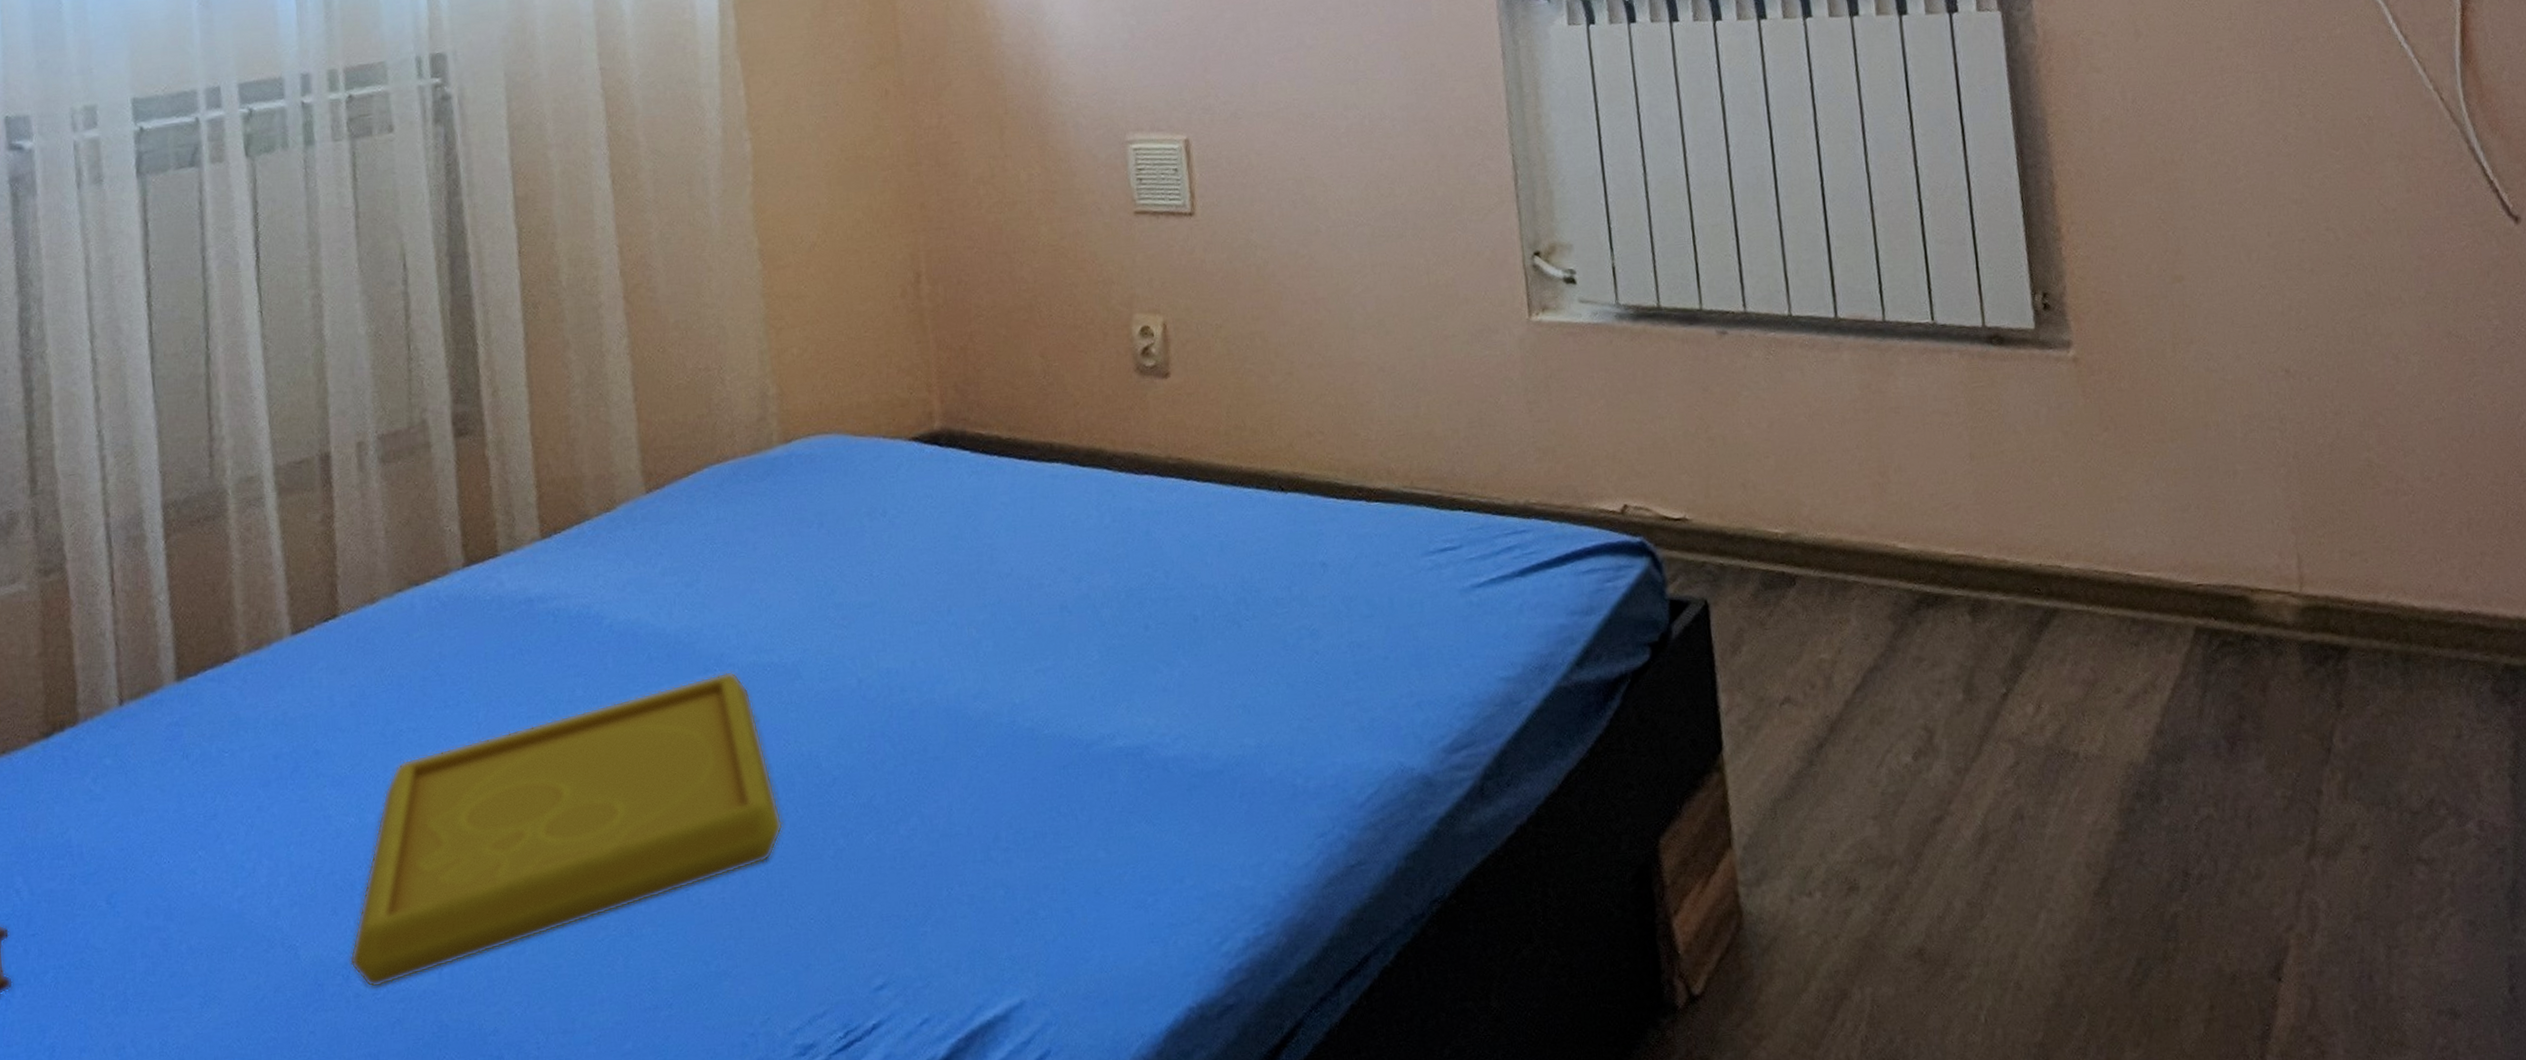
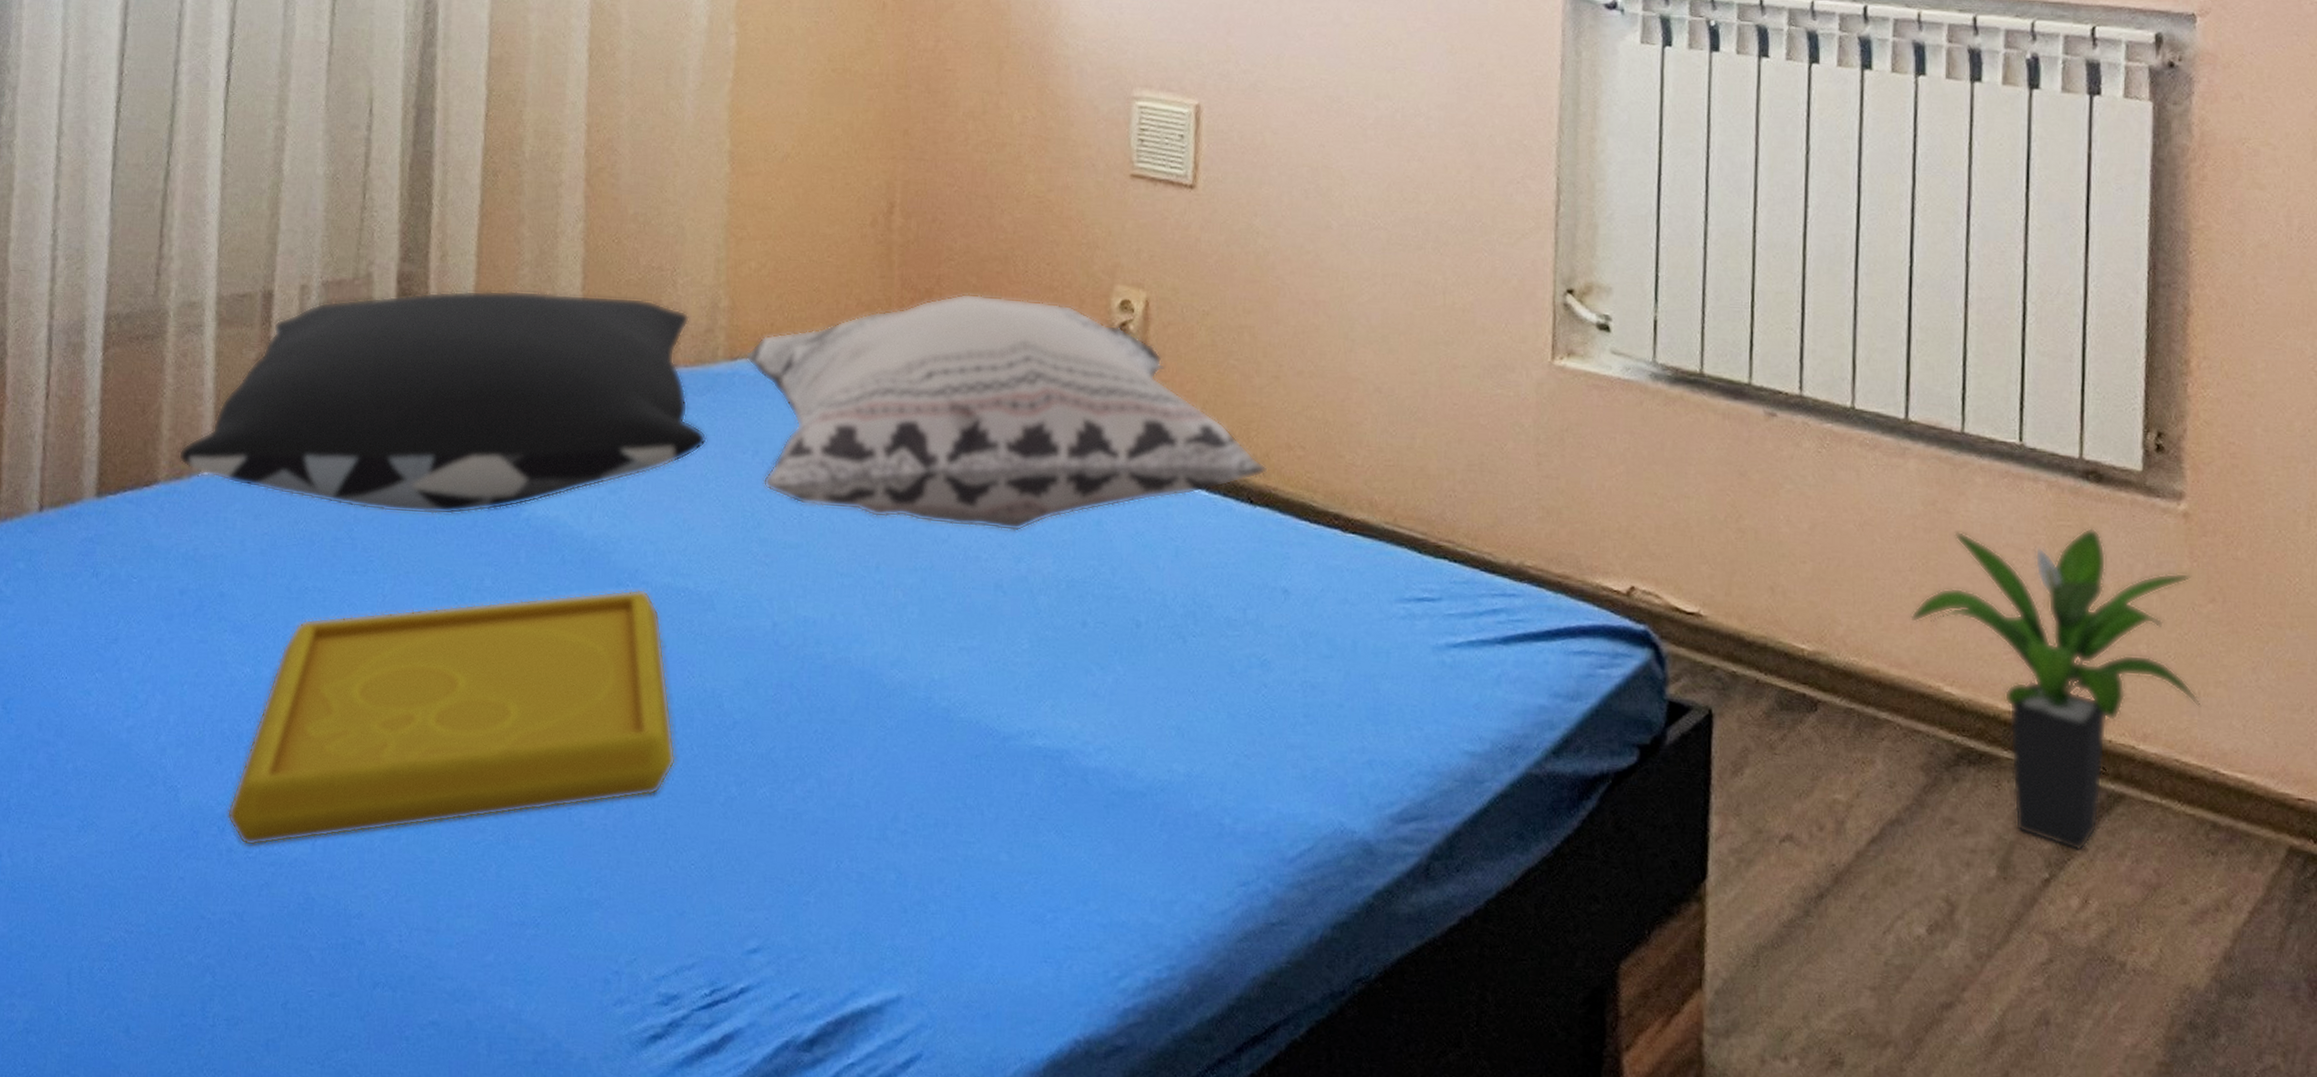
pillow: none [254,400,773,646] -> present [178,290,707,515]
decorative pillow: none [798,339,1293,566] -> present [745,293,1268,532]
potted plant: none [1862,385,2110,665] -> present [1910,528,2201,851]

